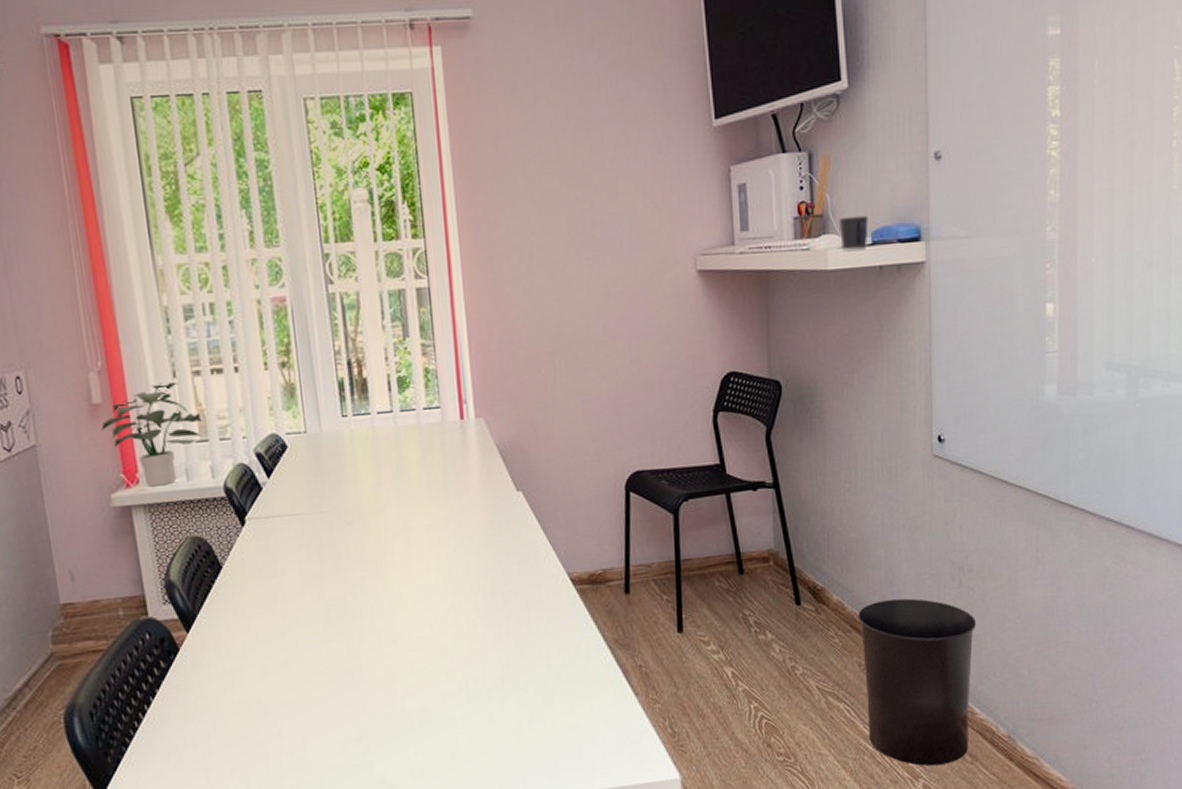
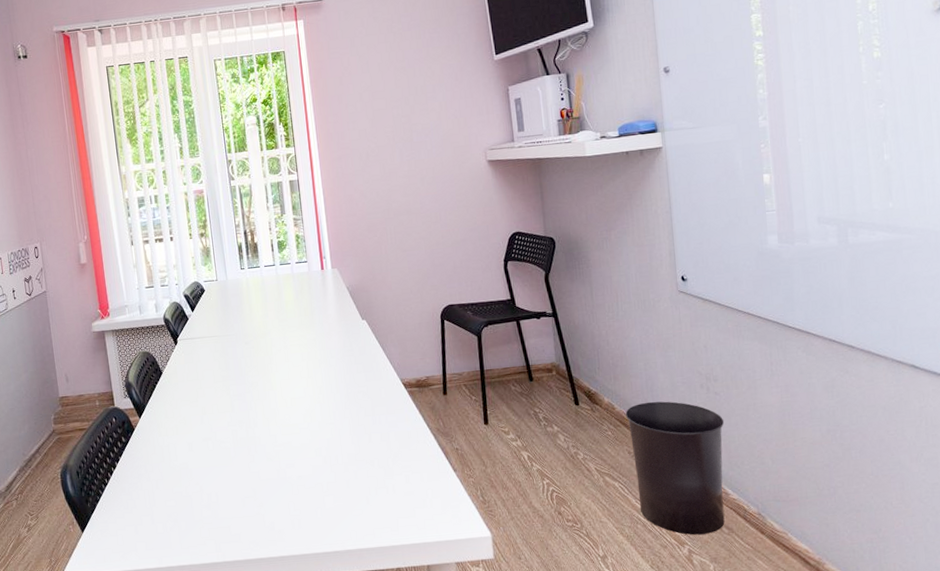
potted plant: present [100,381,203,487] -> none [85,248,150,318]
mug: present [839,215,868,252] -> none [593,116,616,143]

